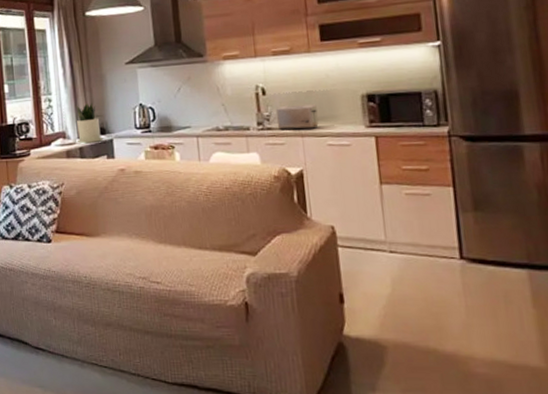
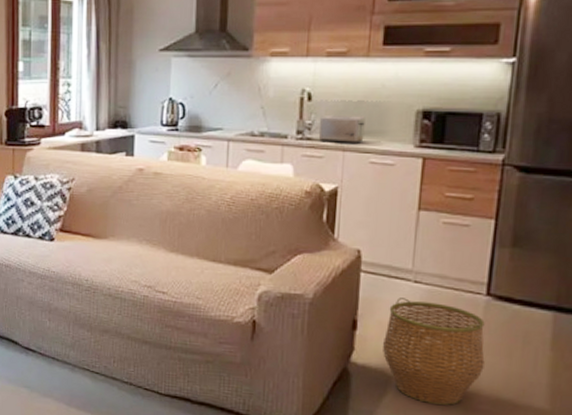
planter: present [76,103,104,144] -> none [95,92,125,137]
basket: none [371,268,473,372] -> present [383,298,485,406]

